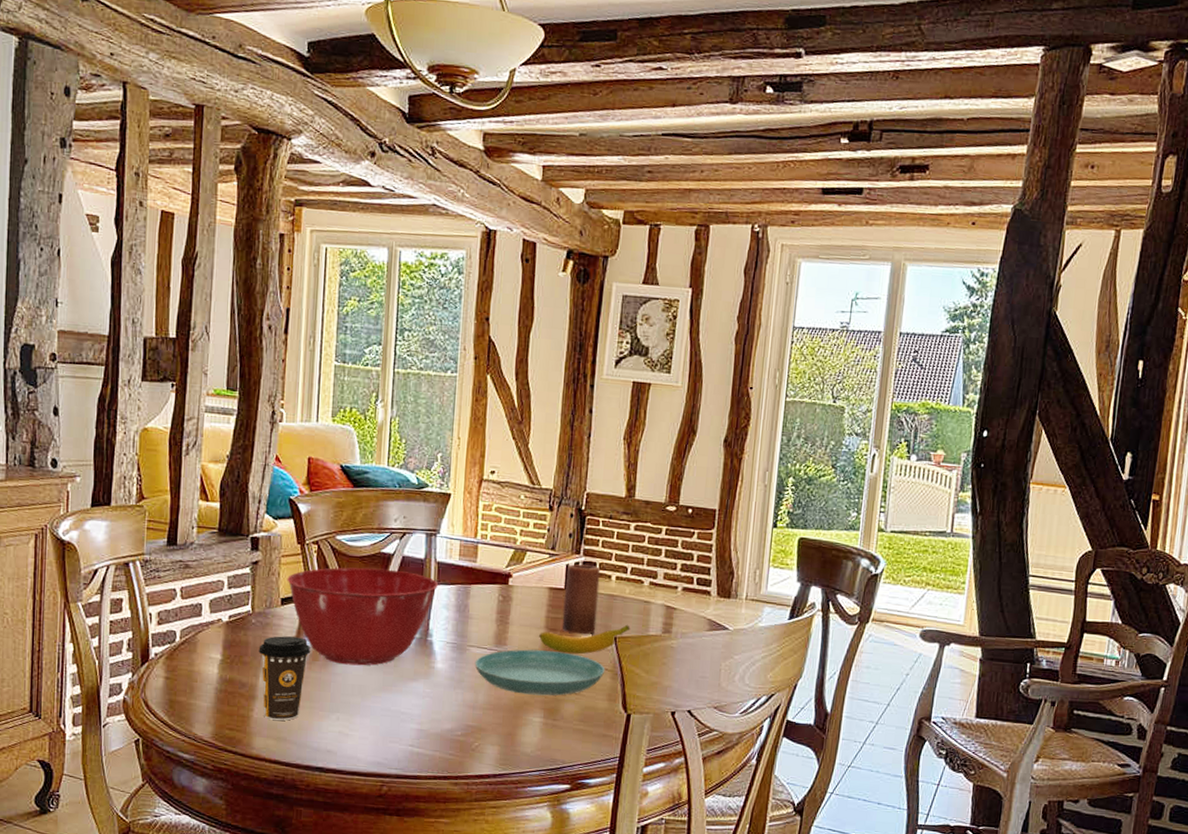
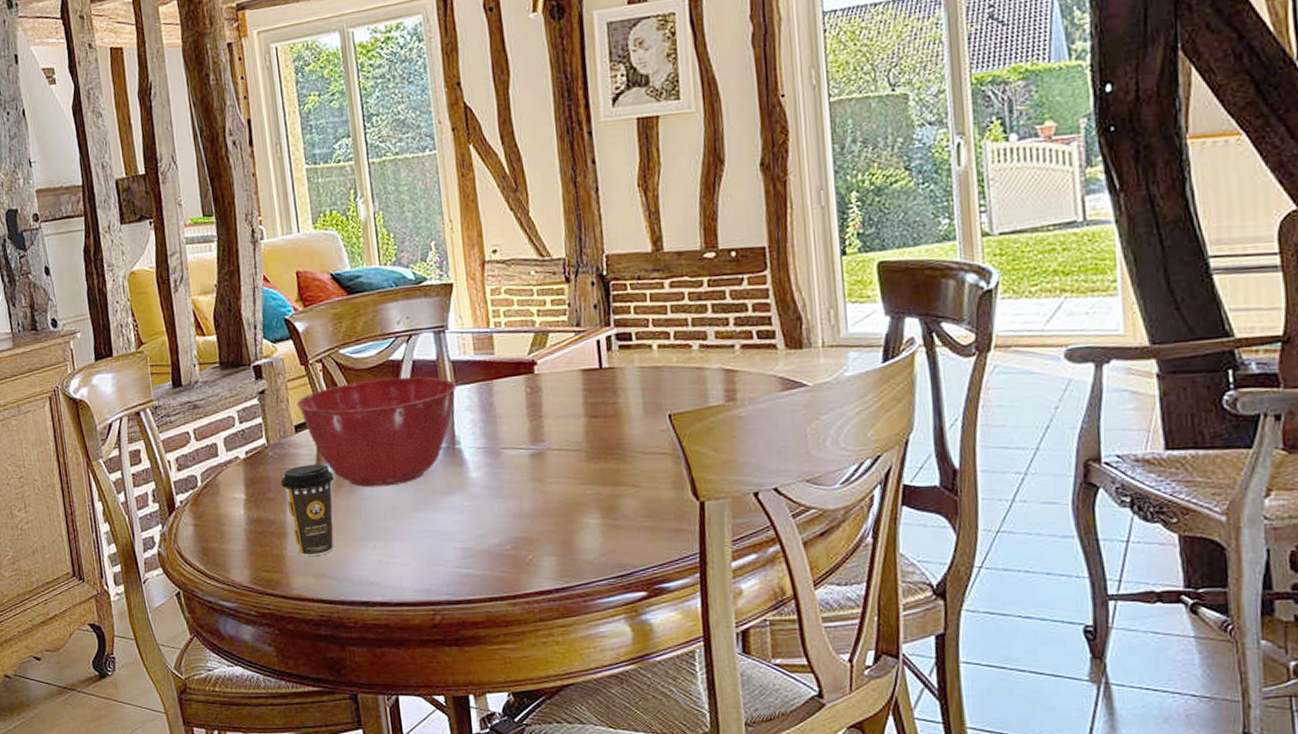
saucer: present [474,649,605,696] -> none [512,440,665,495]
banana: present [539,624,631,655] -> none [580,398,686,442]
candle: present [561,564,601,635] -> none [598,336,645,418]

